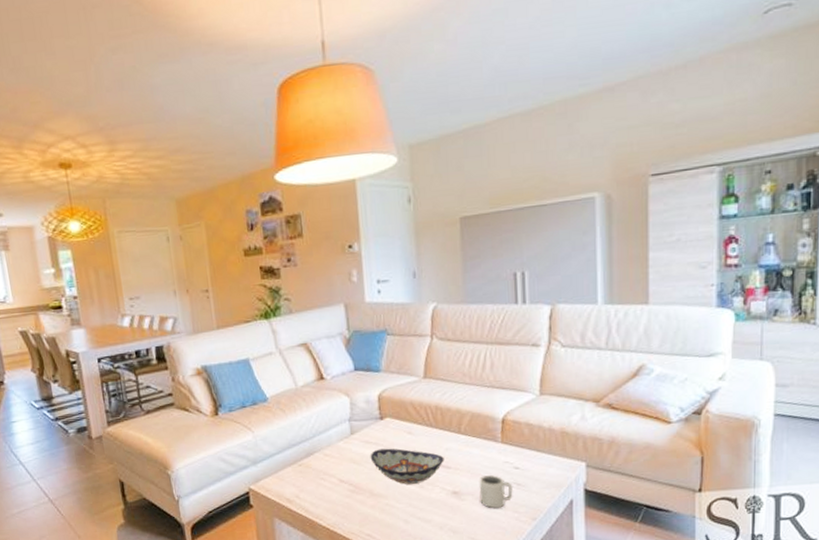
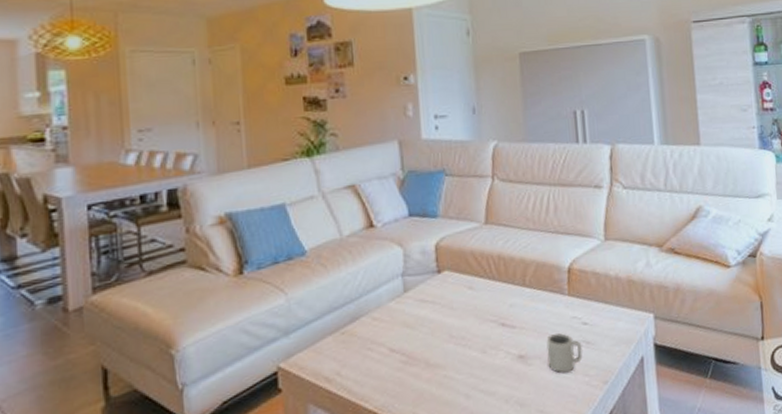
decorative bowl: present [370,448,444,485] -> none [425,306,509,350]

